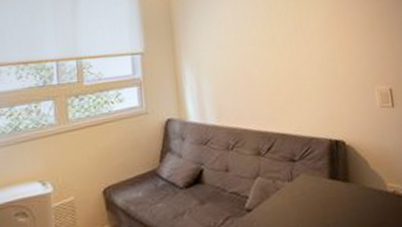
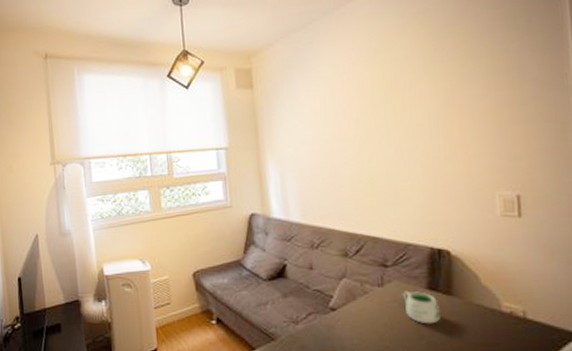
mug: none [309,182,342,213] -> present [402,291,441,324]

